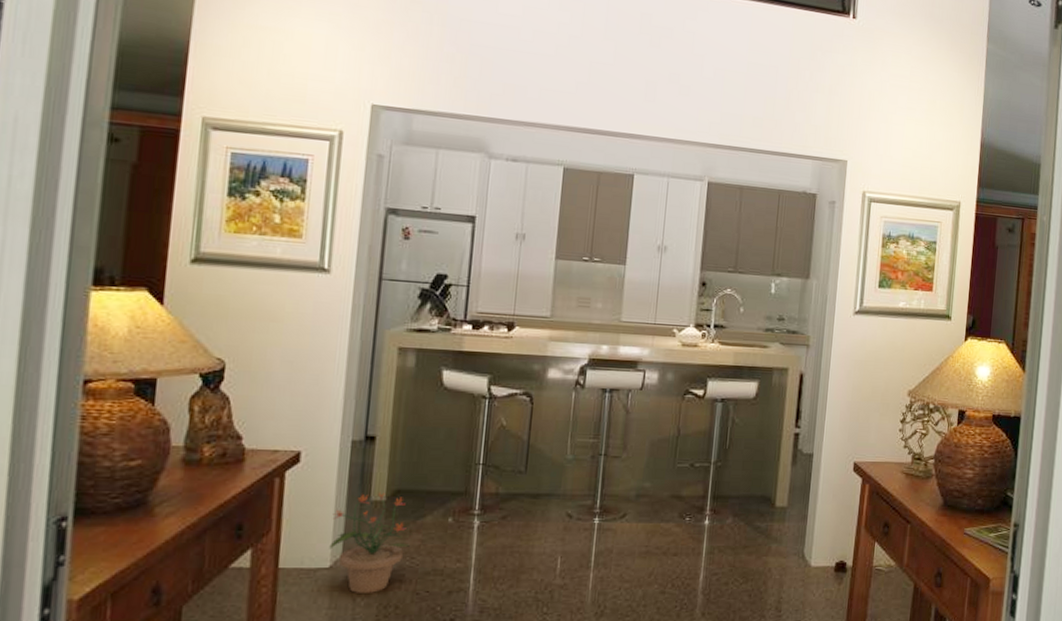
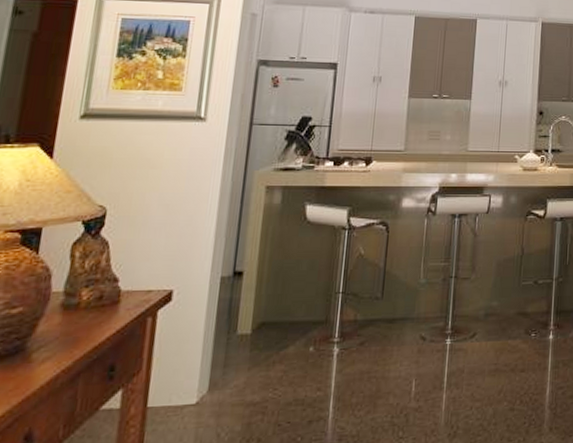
potted plant: present [329,492,410,593] -> none [196,325,273,428]

